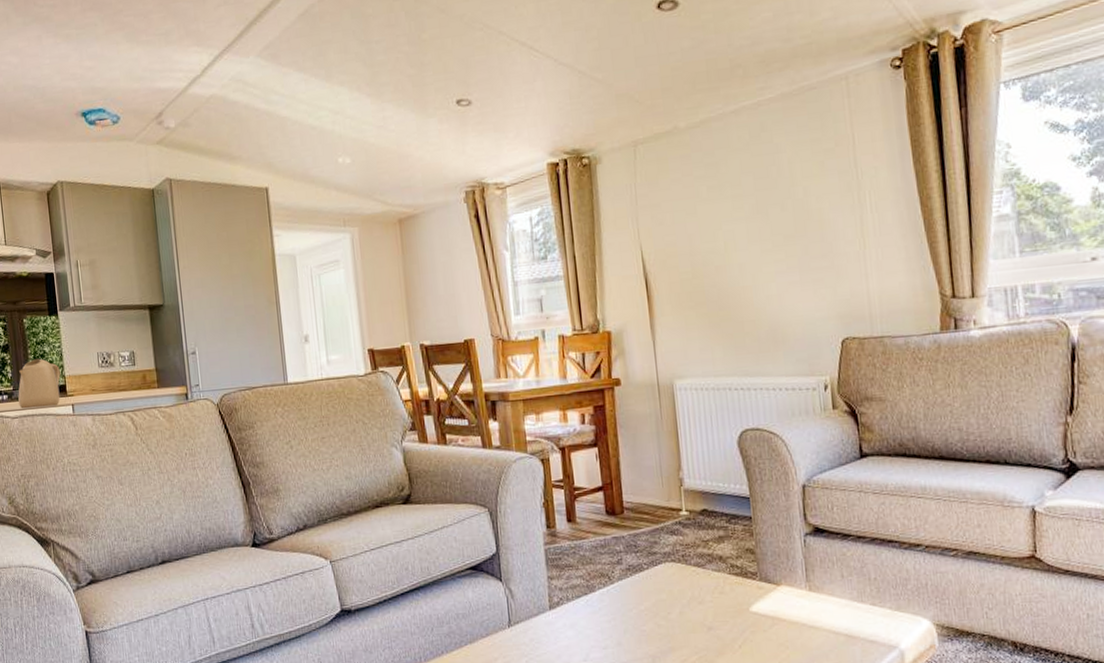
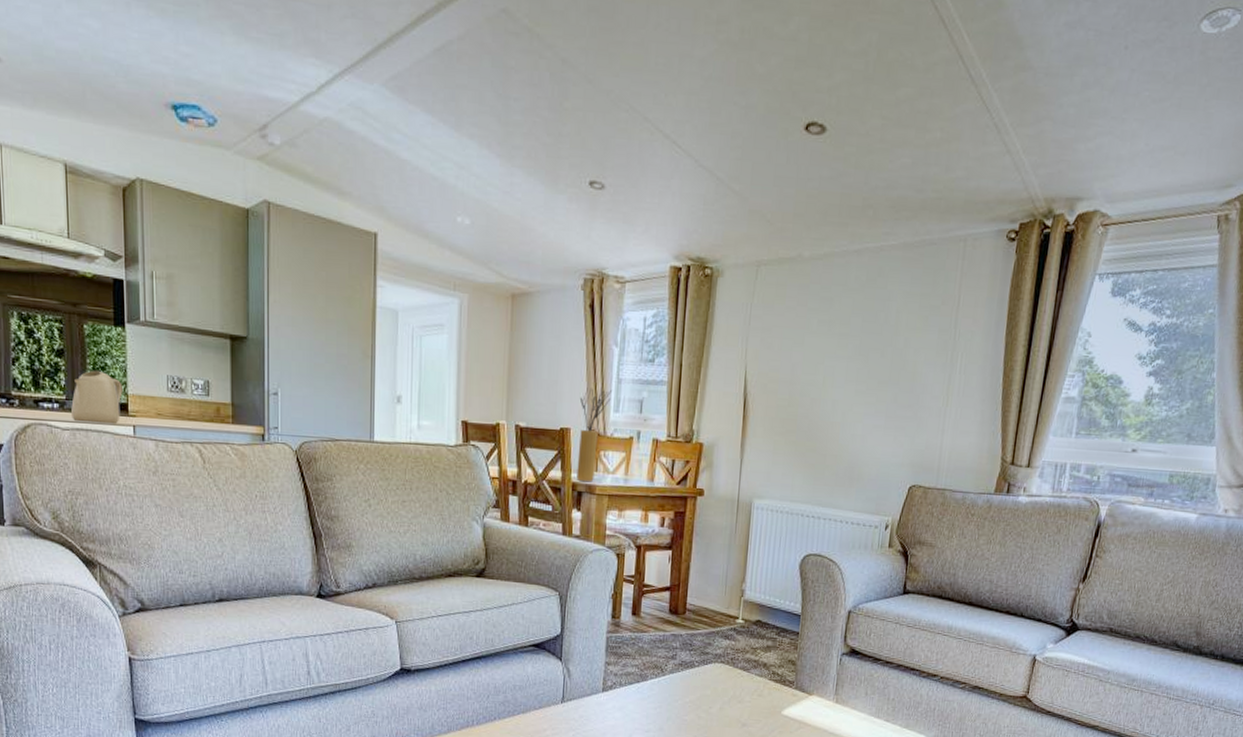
vase: none [478,293,510,391] -> present [576,387,612,483]

